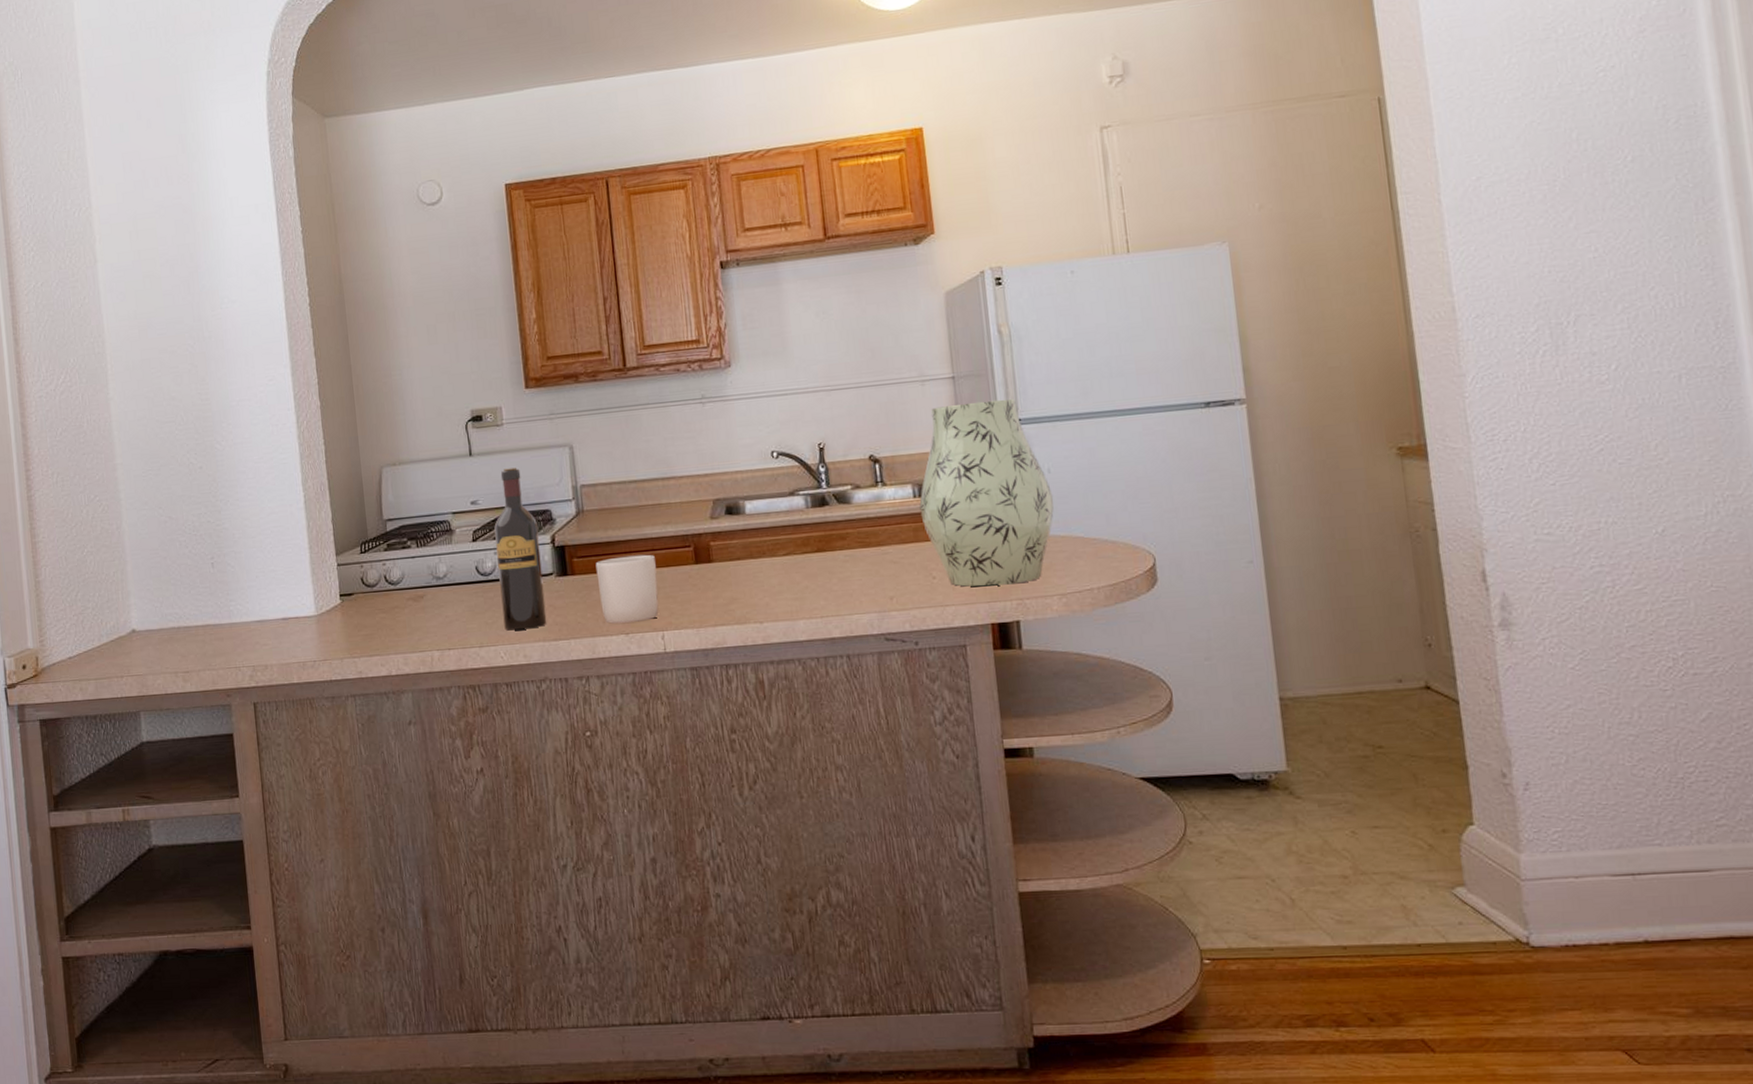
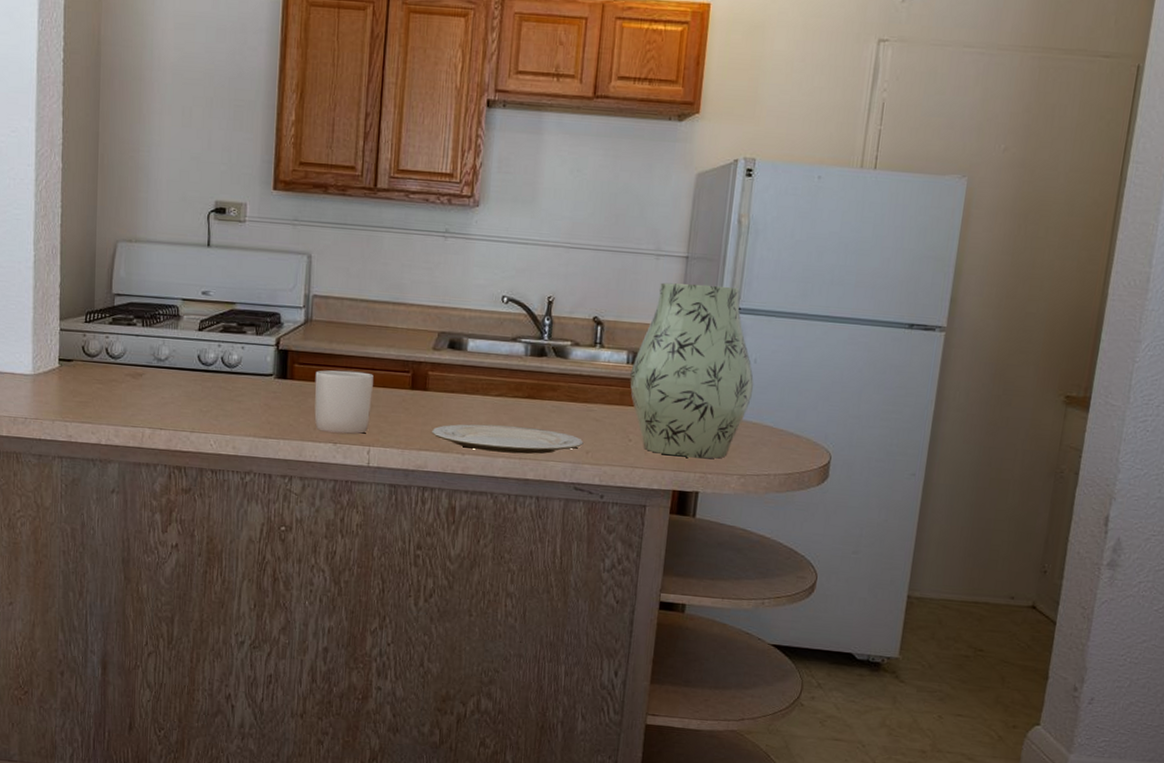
wine bottle: present [494,467,547,631] -> none [218,265,265,423]
plate: none [723,581,886,616] -> present [431,424,584,455]

